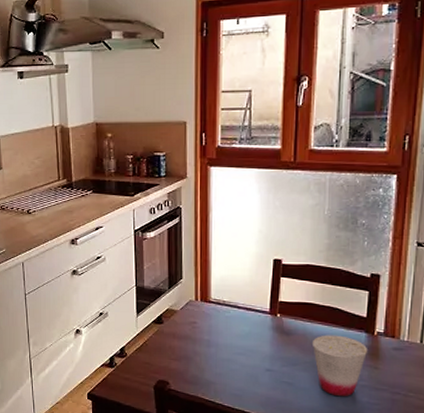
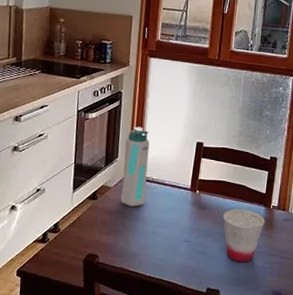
water bottle: none [189,244,218,332] -> present [121,126,150,207]

